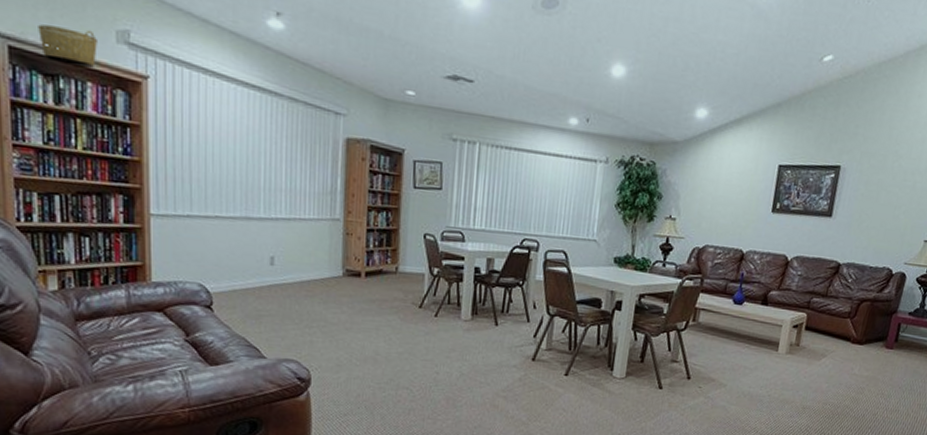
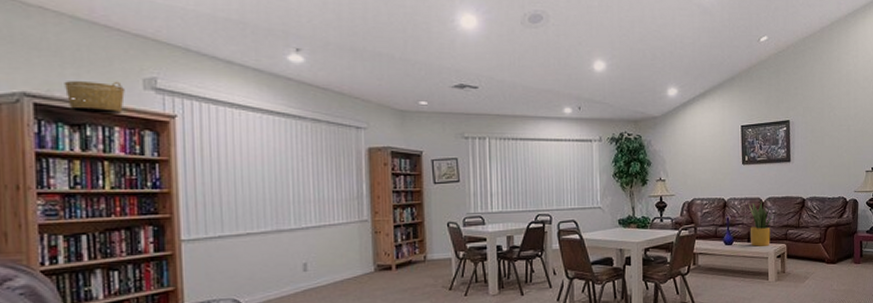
planter: none [764,258,798,313] -> present [748,200,774,247]

